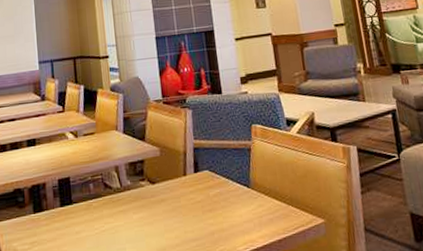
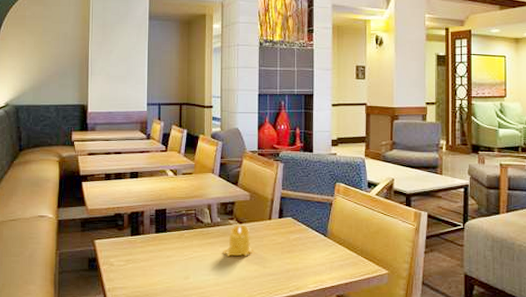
candle: none [137,185,171,224] -> present [223,224,253,257]

